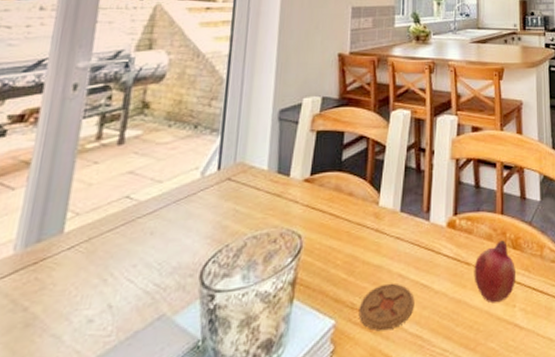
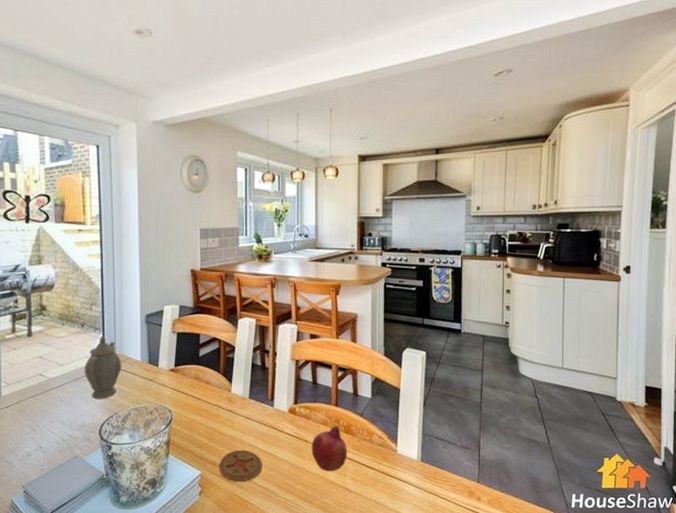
teapot: none [189,138,243,227] -> present [84,335,122,399]

